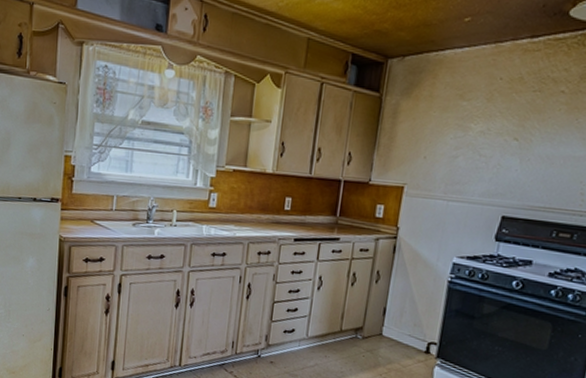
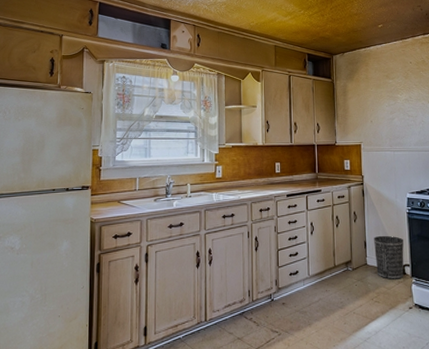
wastebasket: none [392,303,436,358] -> present [374,235,404,279]

